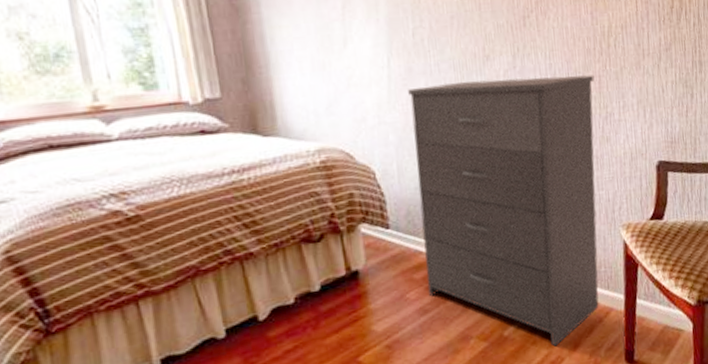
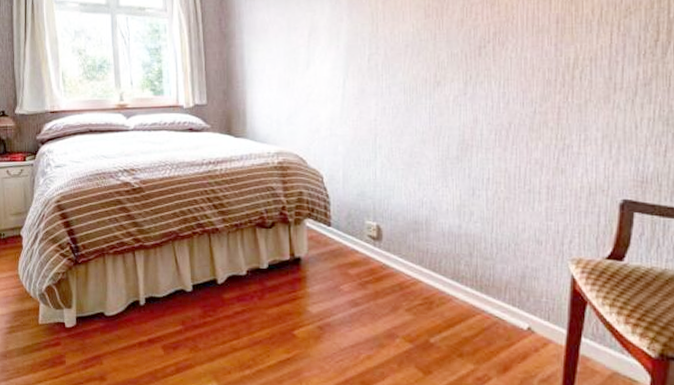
dresser: present [408,75,599,347] -> none [359,104,553,364]

